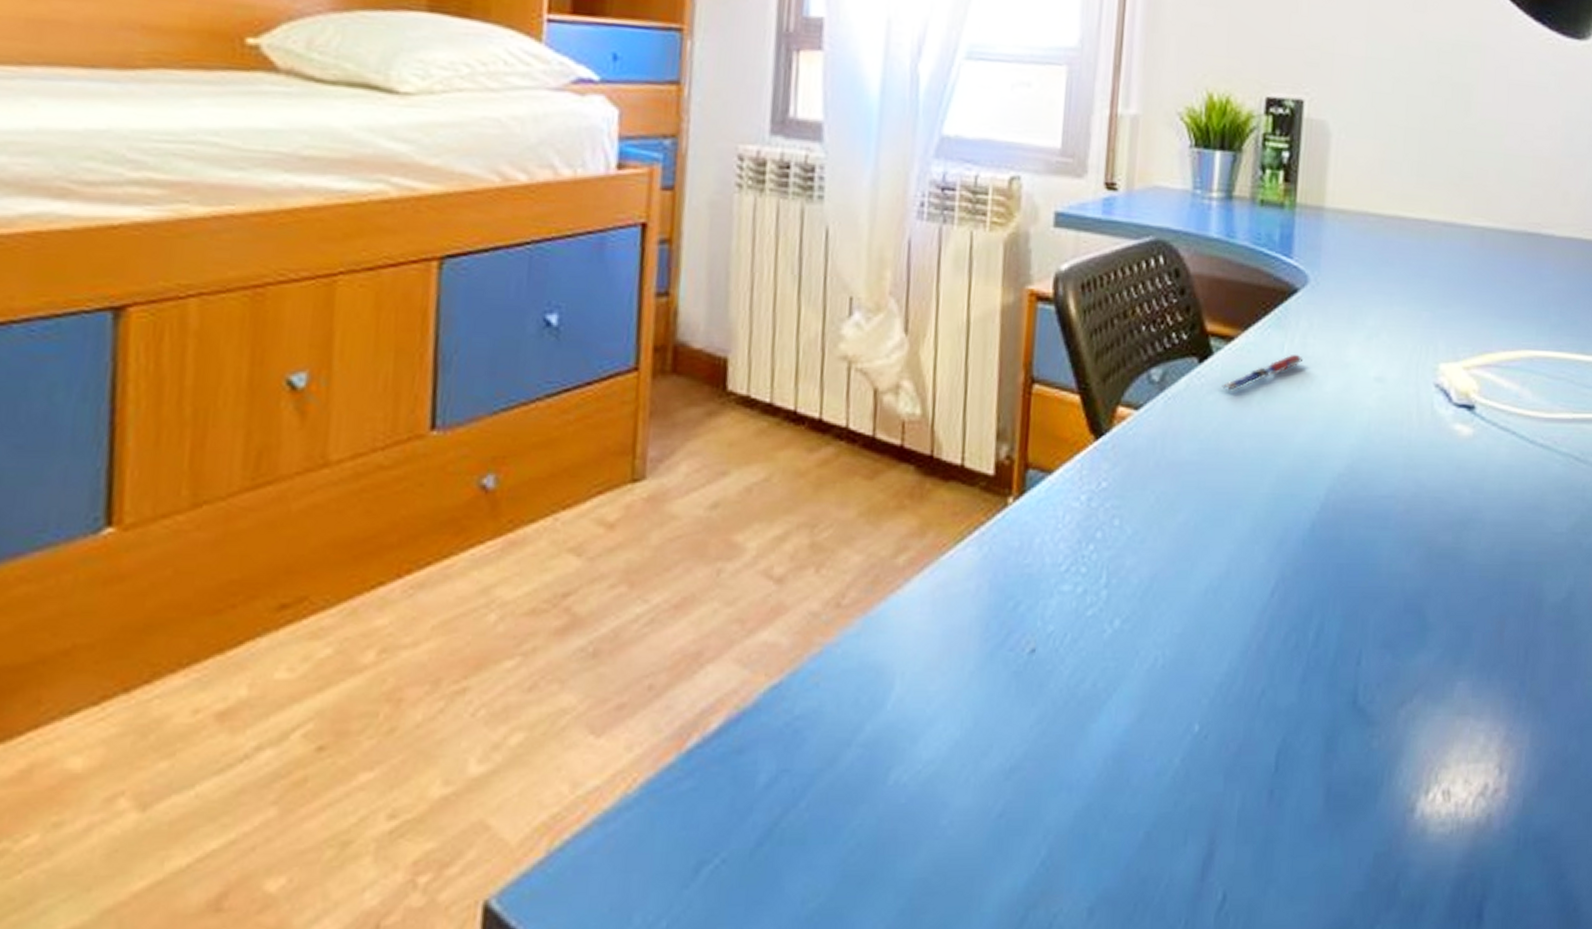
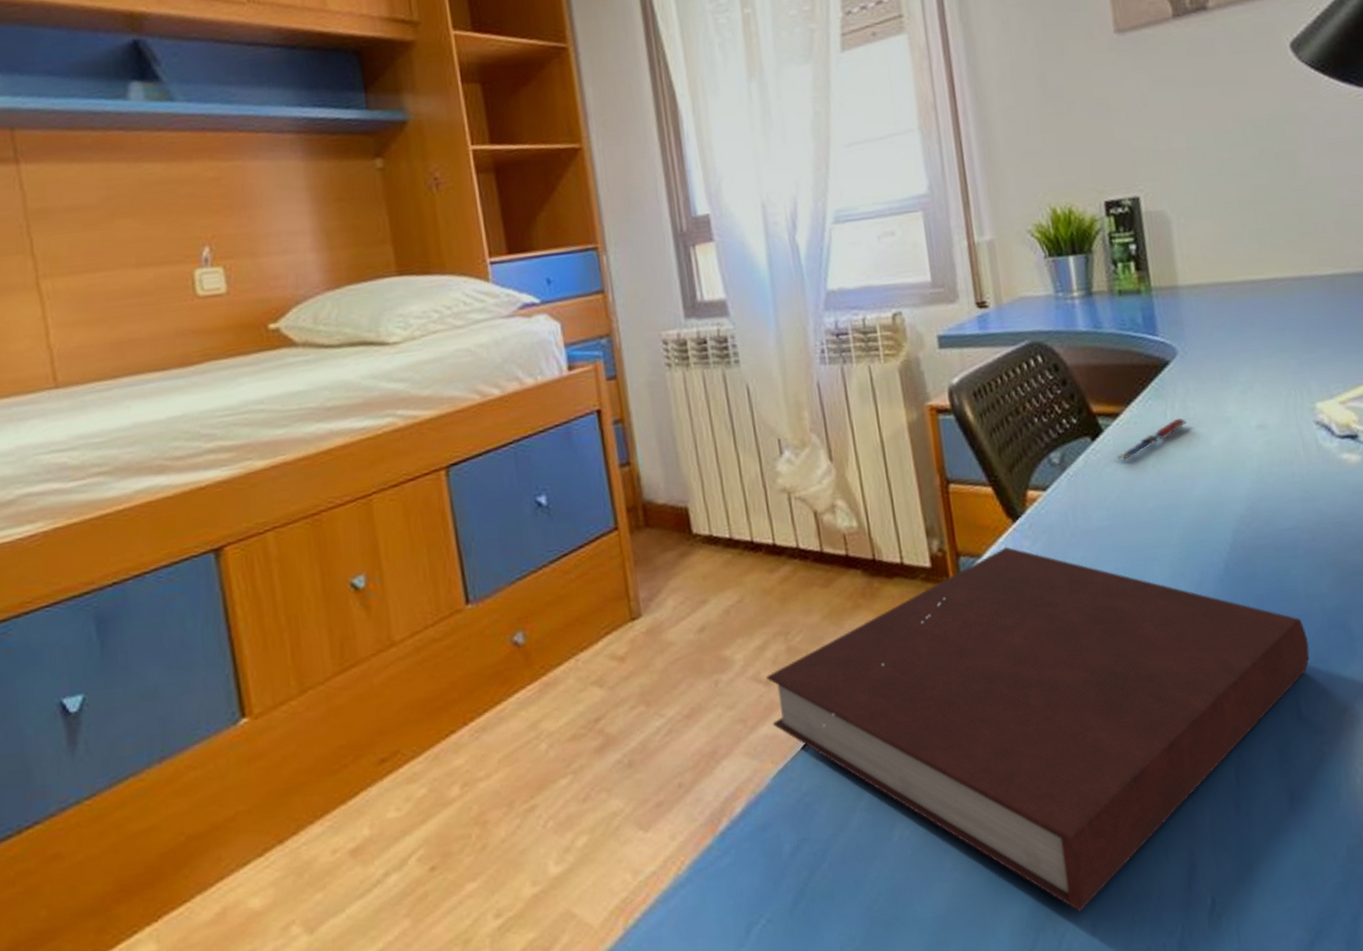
notebook: none [775,466,1380,892] -> present [767,546,1310,912]

